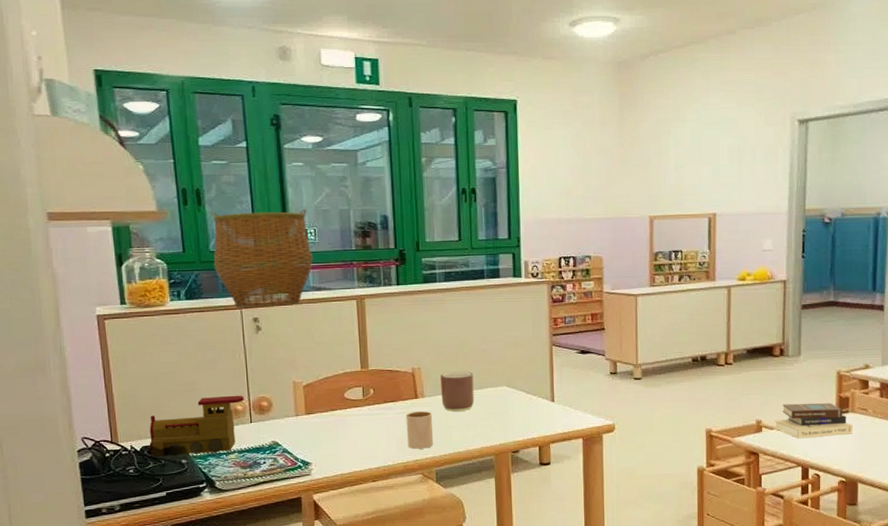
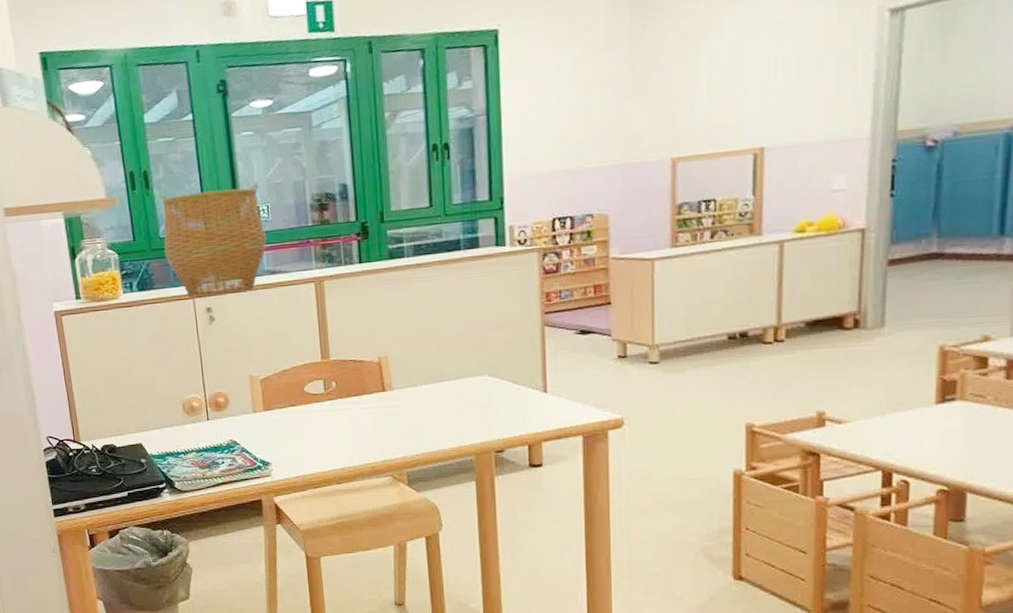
toy train: present [149,395,244,457] -> none [108,391,200,457]
cup: present [406,411,434,449] -> none [372,406,405,448]
mug: present [440,371,474,412] -> none [411,359,451,406]
books: present [775,403,853,439] -> none [844,388,961,435]

